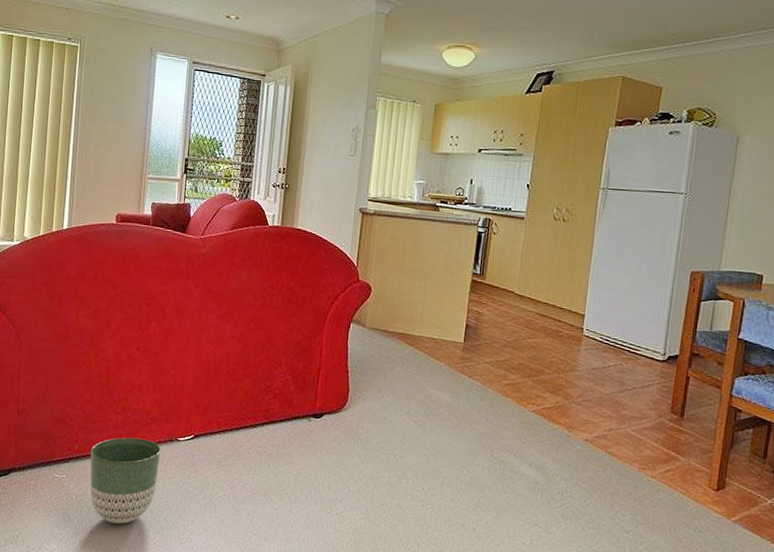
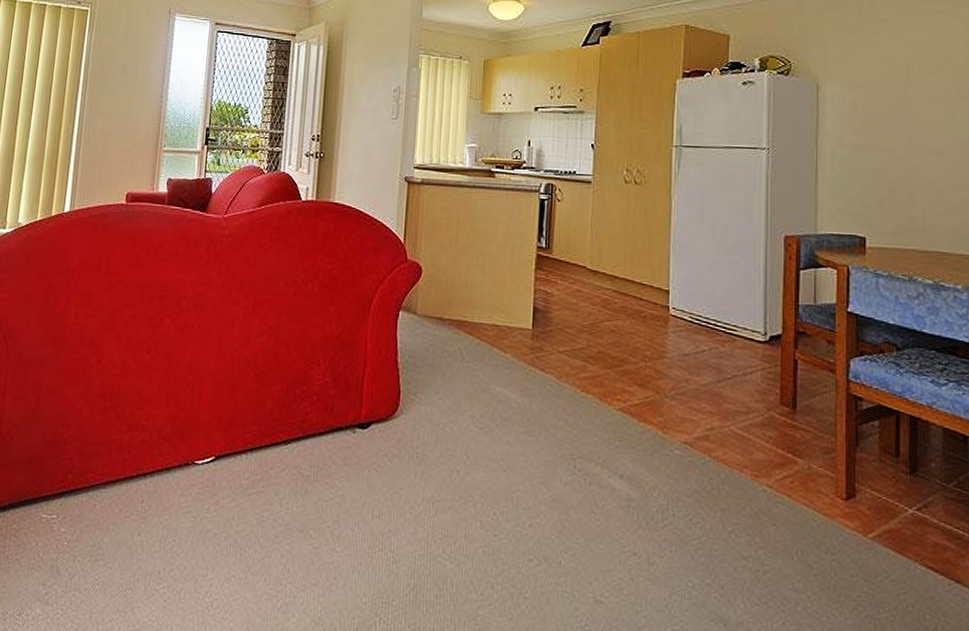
planter: present [90,437,161,525] -> none [85,462,175,577]

